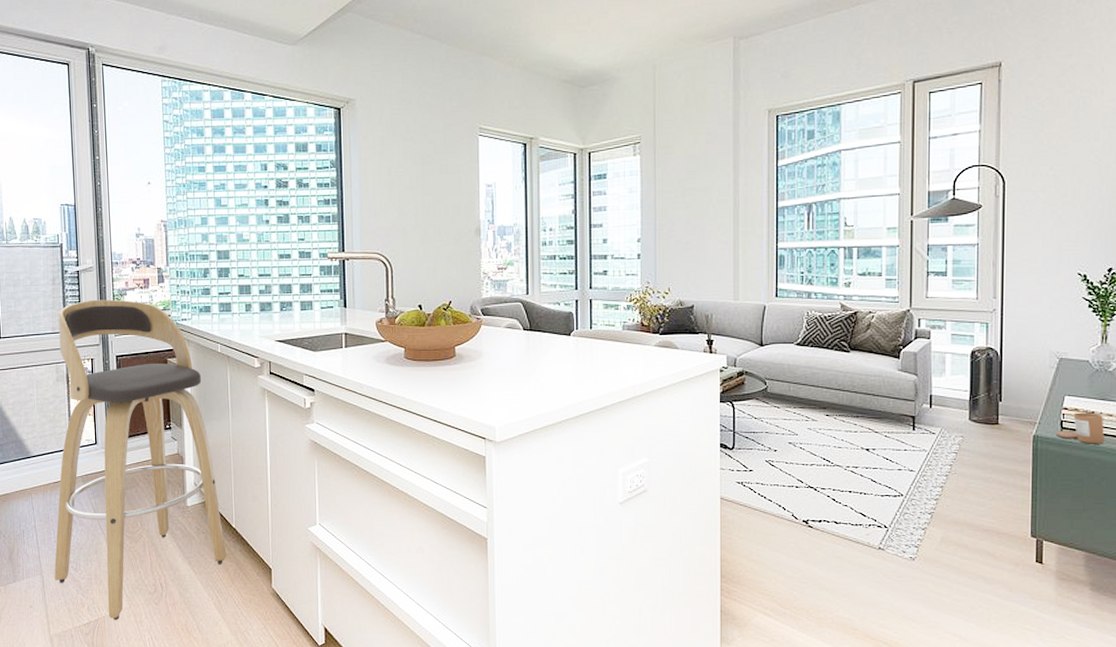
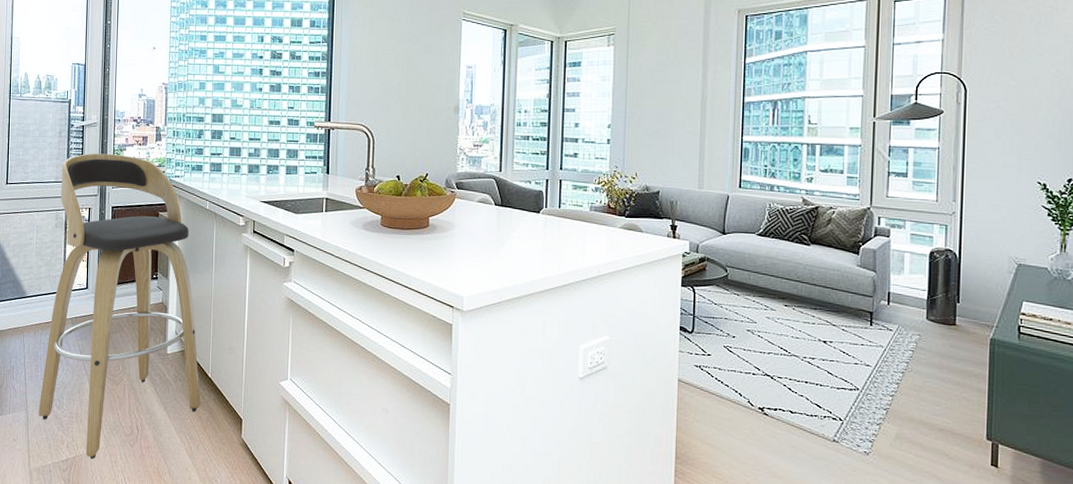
candle: present [1055,412,1104,444] -> none [1013,318,1062,352]

